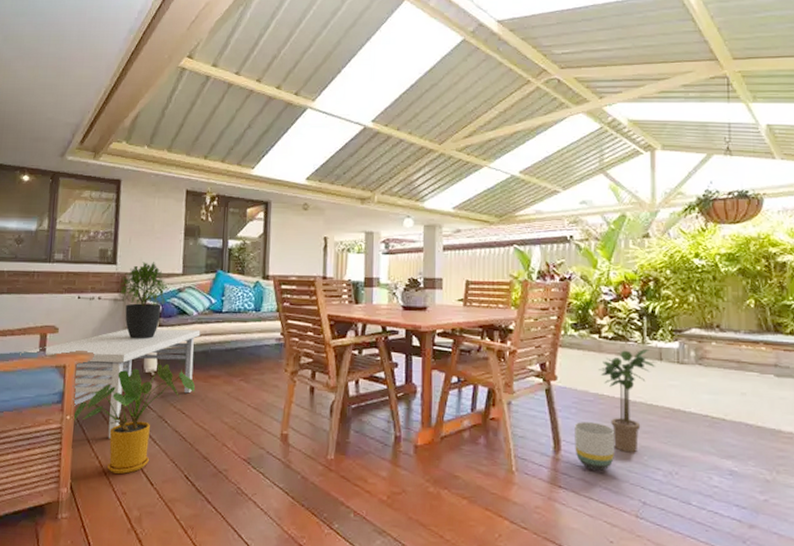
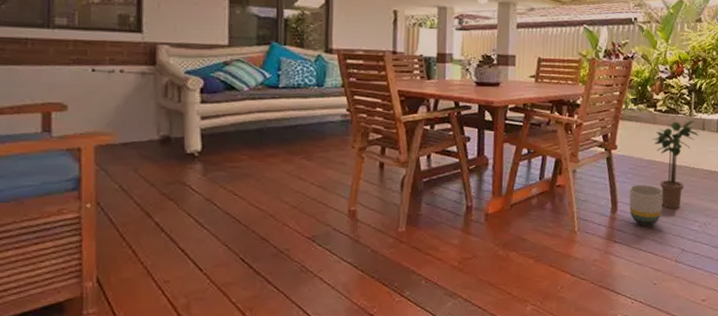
coffee table: present [20,329,201,439] -> none [14,106,253,226]
house plant: present [74,363,196,474] -> none [97,143,250,262]
potted plant: present [118,262,169,340] -> none [147,30,212,118]

